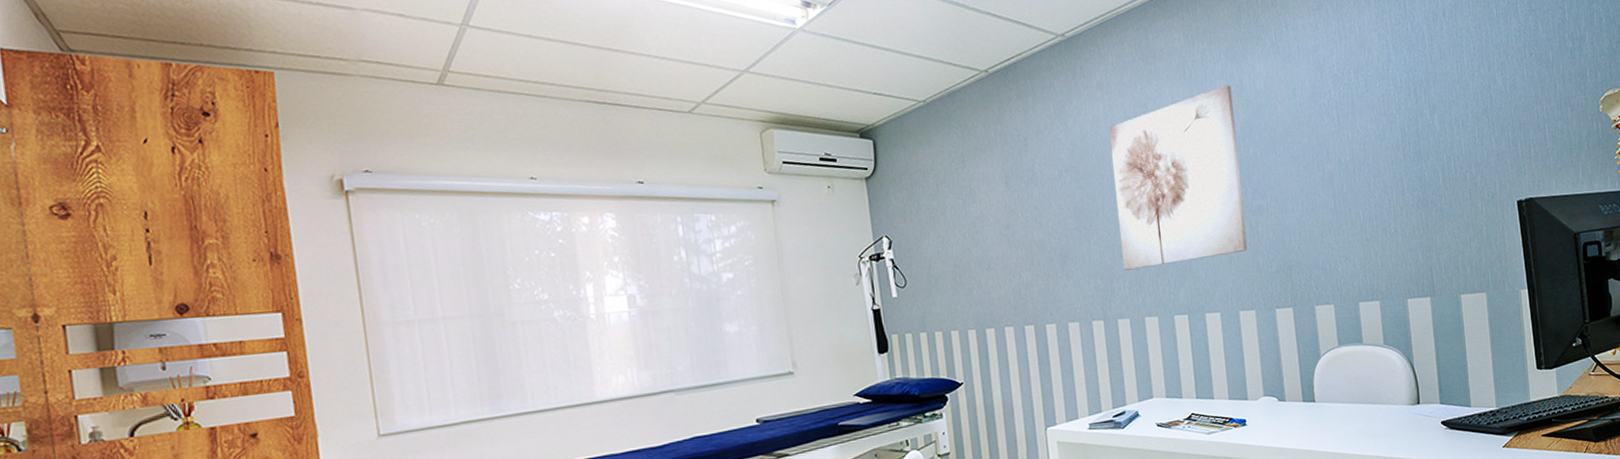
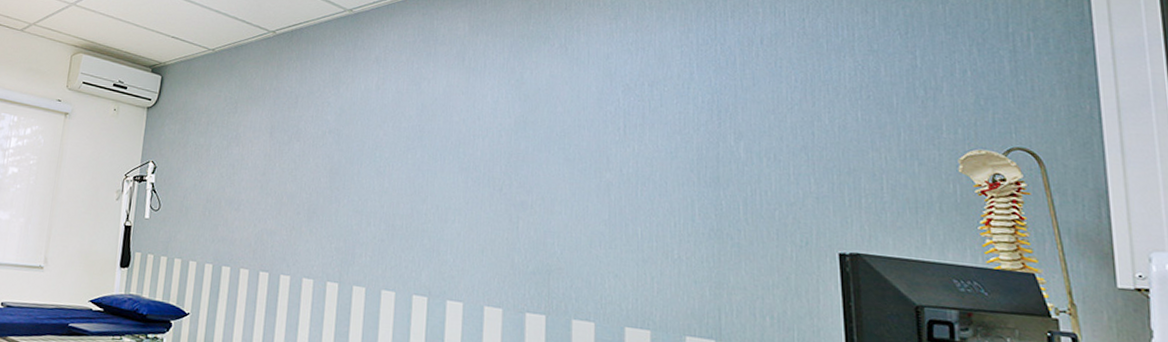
wall art: present [1108,85,1248,271] -> none [369,77,511,245]

